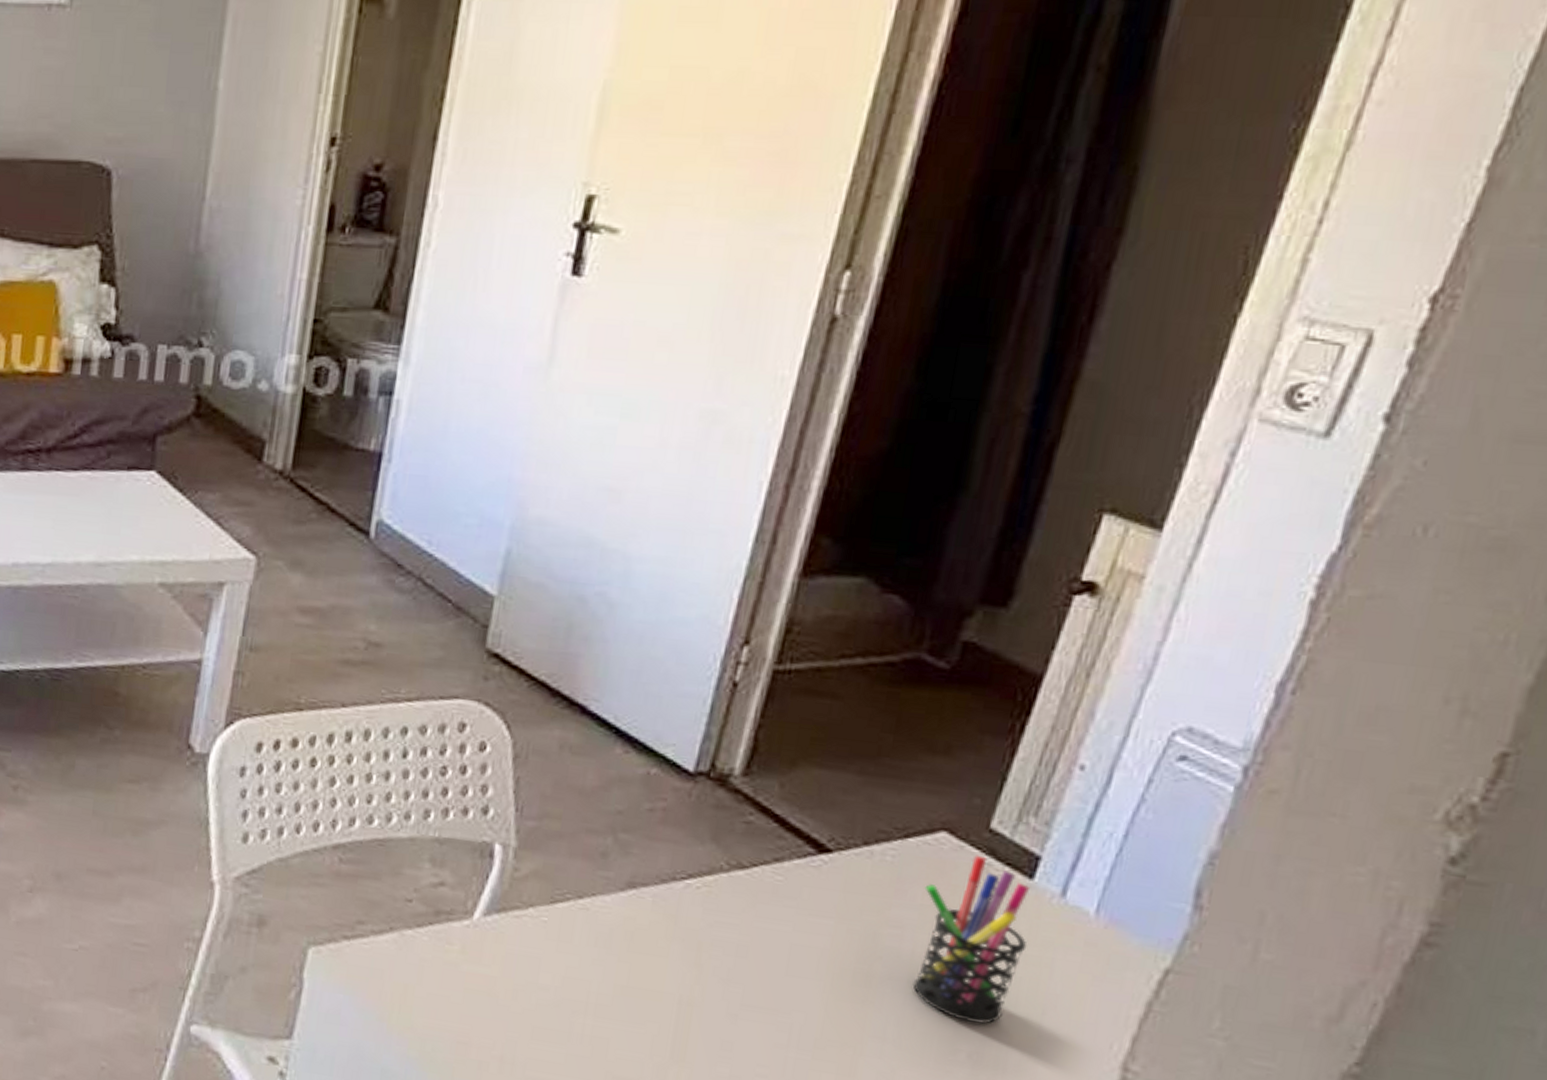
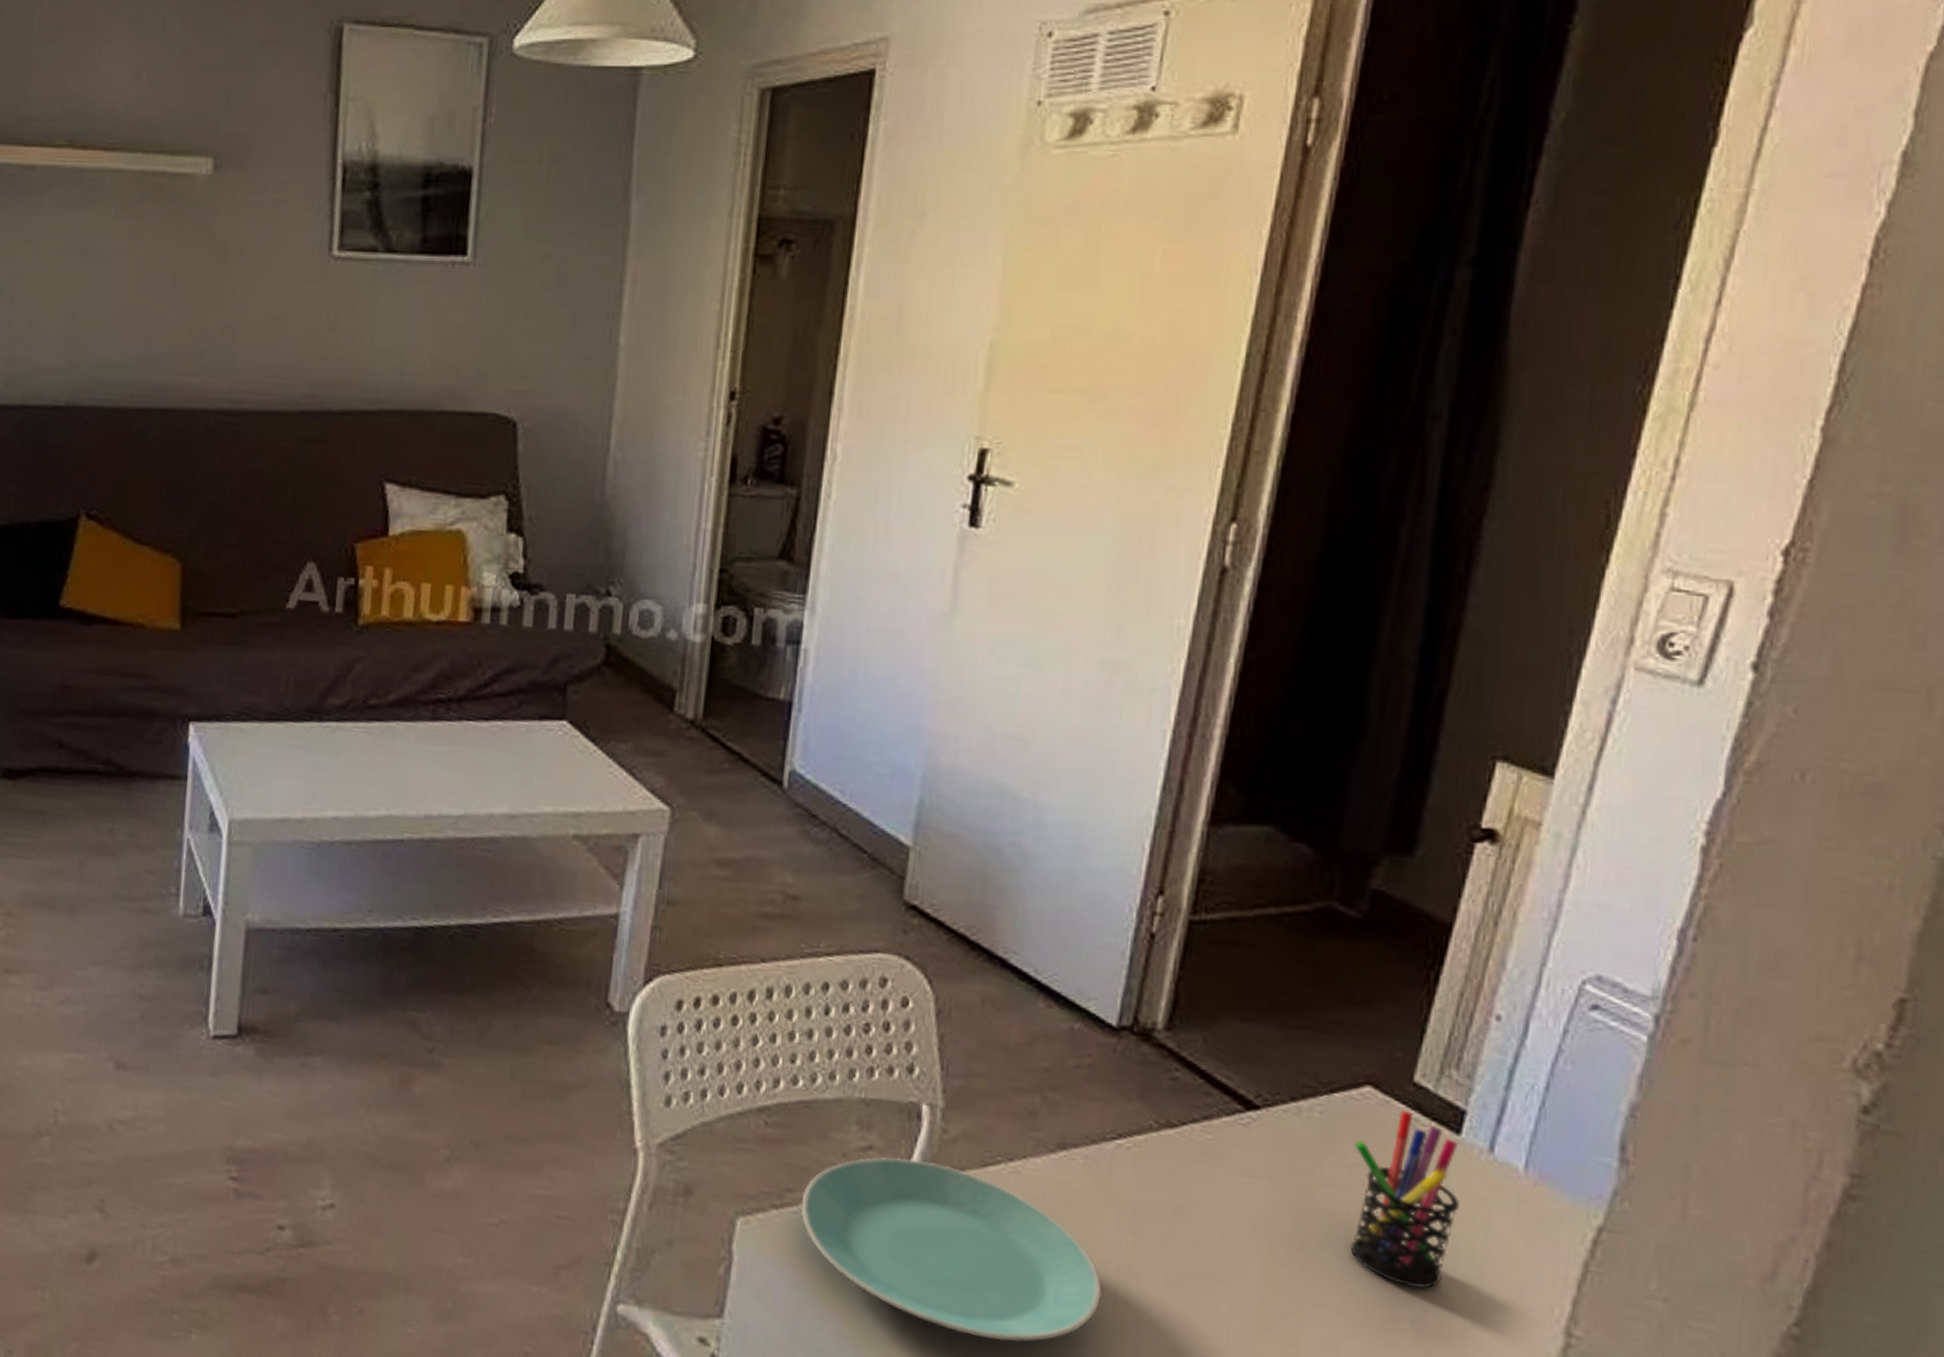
plate: none [371,893,664,1067] -> present [801,1157,1103,1343]

